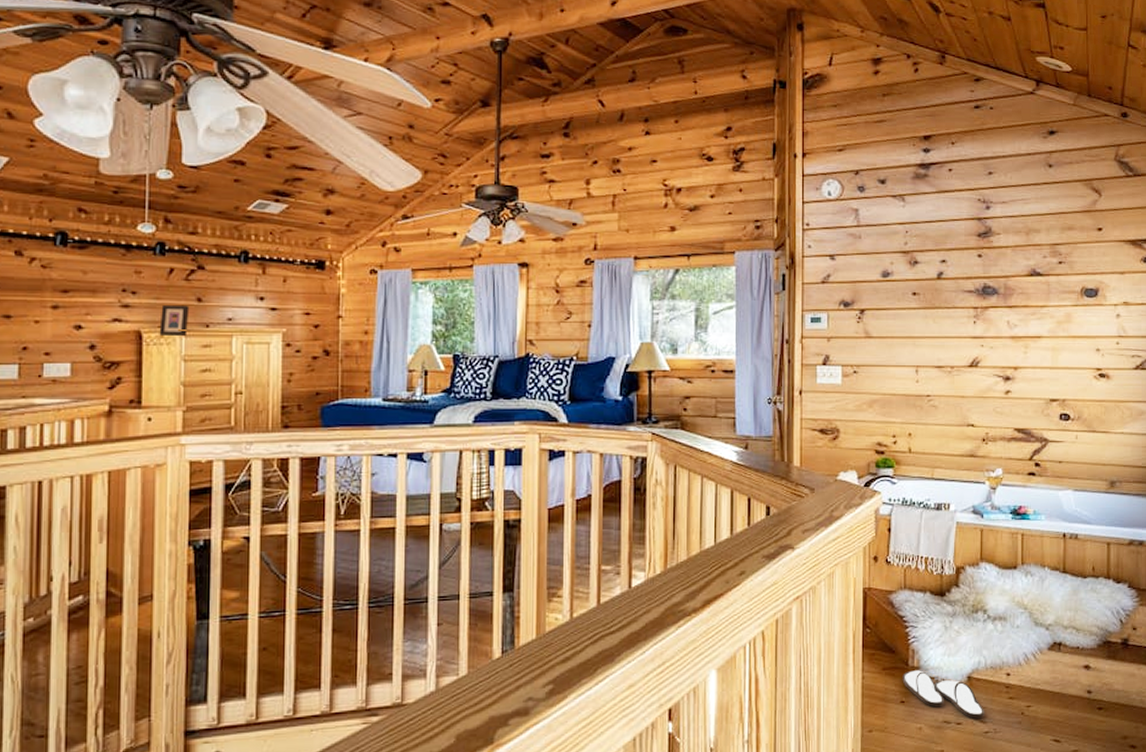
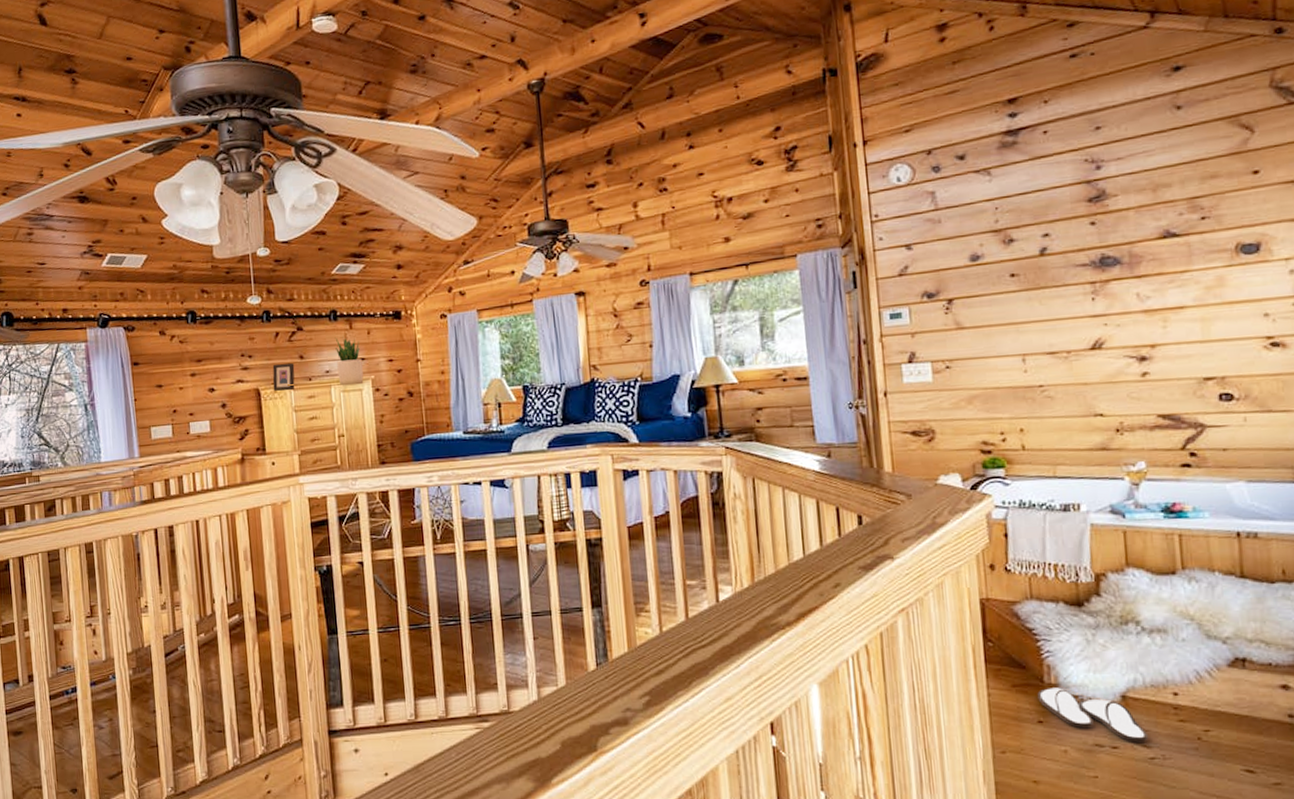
planter: none [242,282,273,337] -> present [335,337,364,386]

